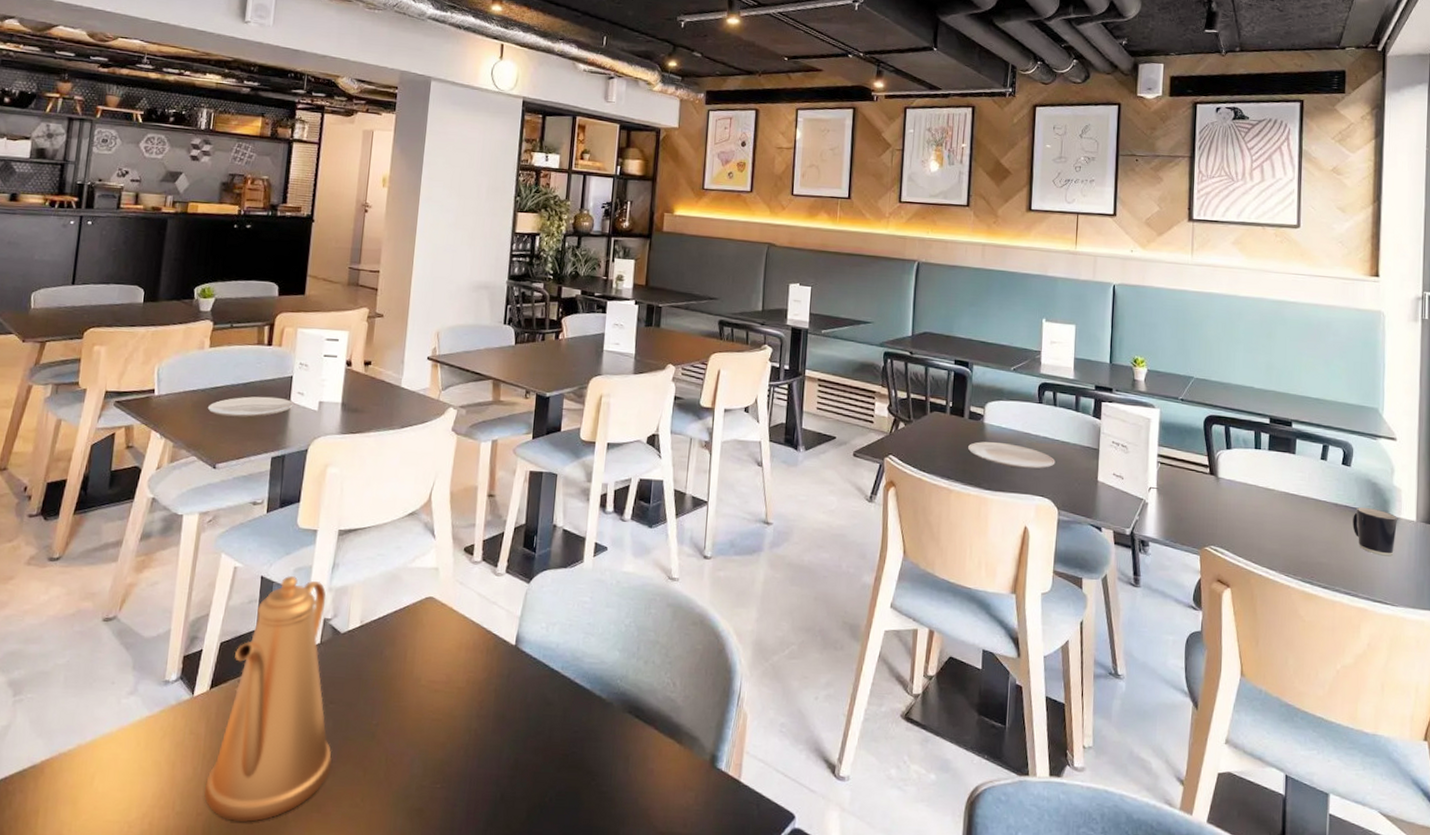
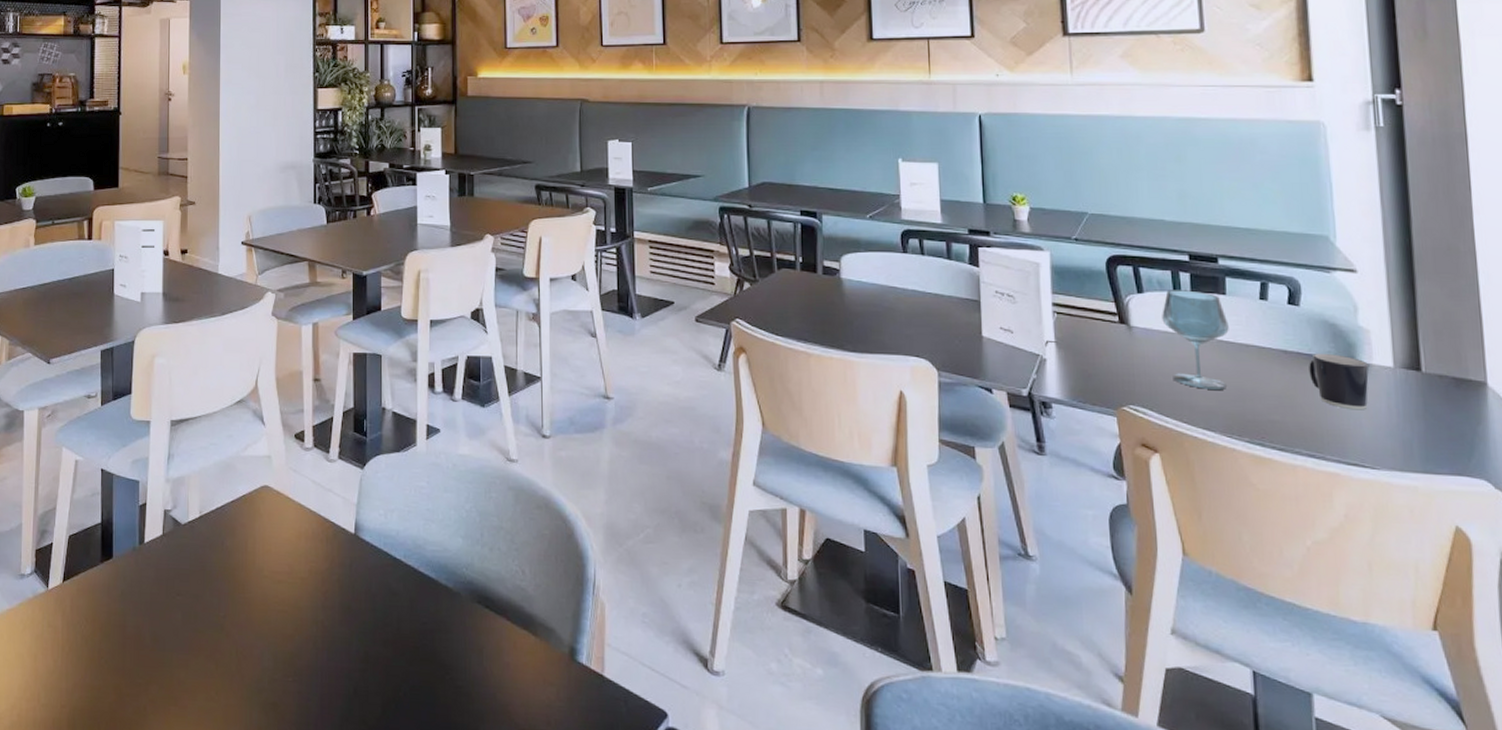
coffee pot: present [204,576,333,822] -> none [67,468,185,715]
plate: present [207,396,294,417] -> none [37,290,117,312]
plate: present [968,441,1056,469] -> none [825,299,929,327]
wine glass: none [1244,447,1295,535] -> present [1162,290,1229,390]

